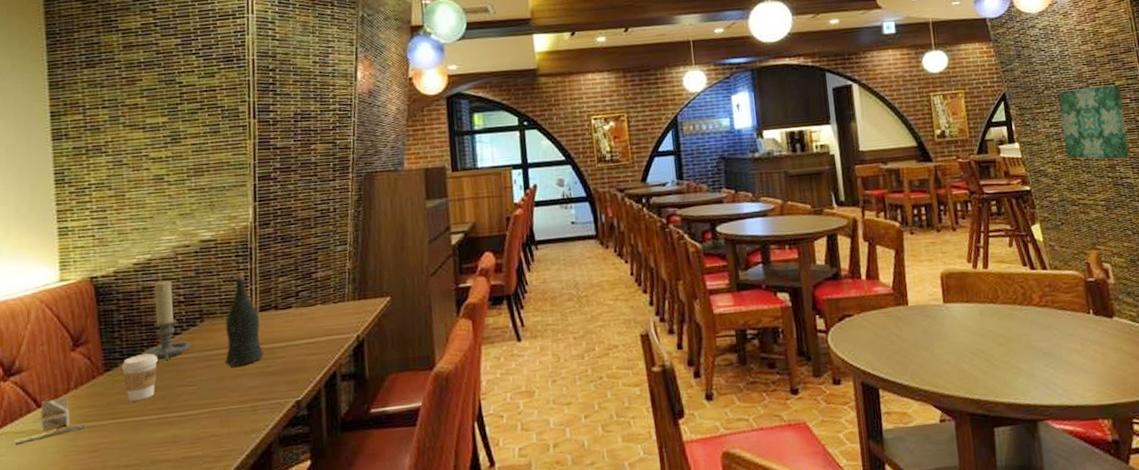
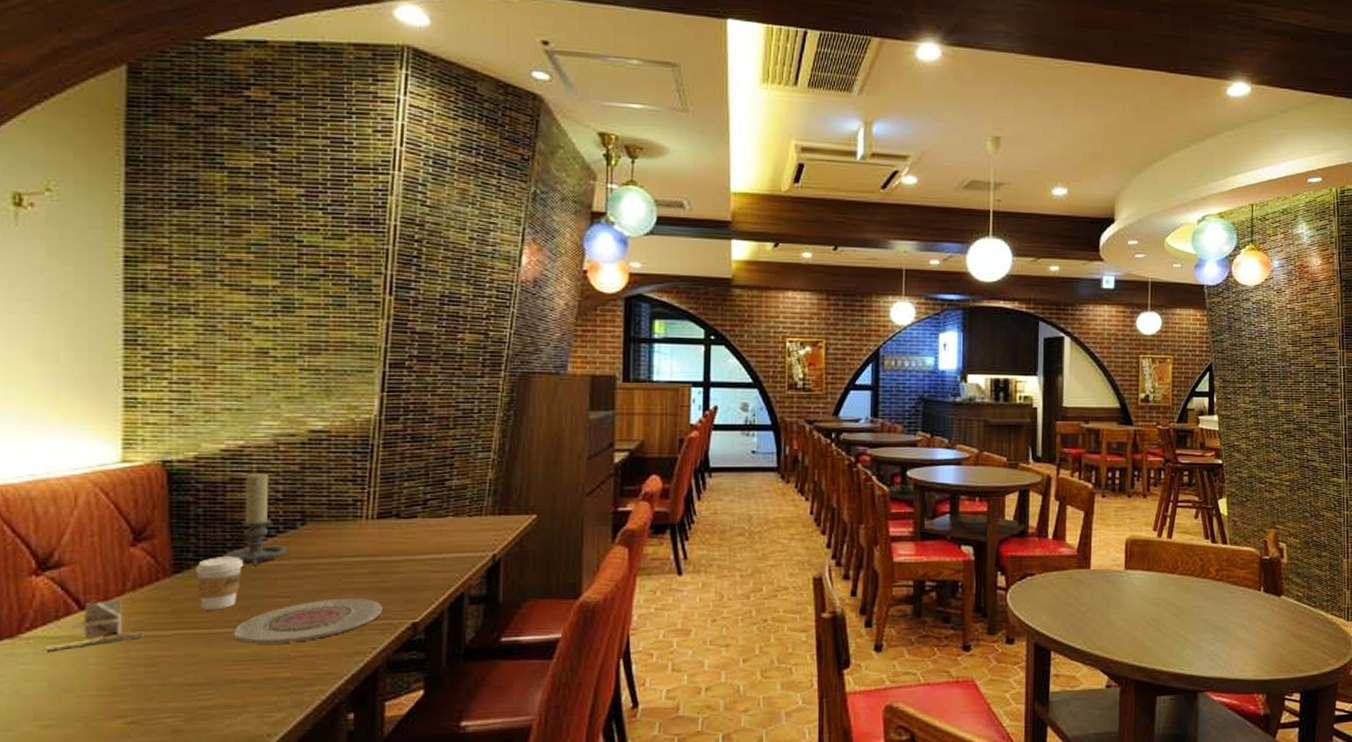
plate: none [154,382,271,428] -> present [233,598,383,644]
wine bottle: present [225,273,264,367] -> none [329,473,378,579]
wall art: present [1059,85,1129,160] -> none [1261,368,1320,442]

